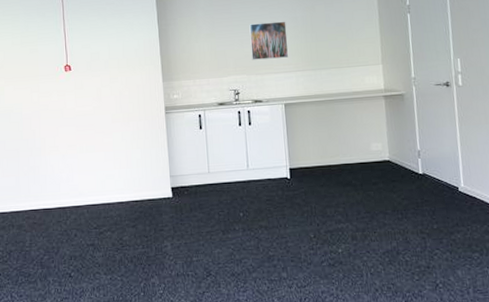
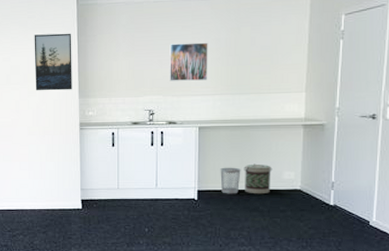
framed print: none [113,17,155,77] -> present [34,33,72,91]
wastebasket: none [309,142,331,170] -> present [220,167,241,194]
basket: none [332,137,360,169] -> present [244,163,273,195]

